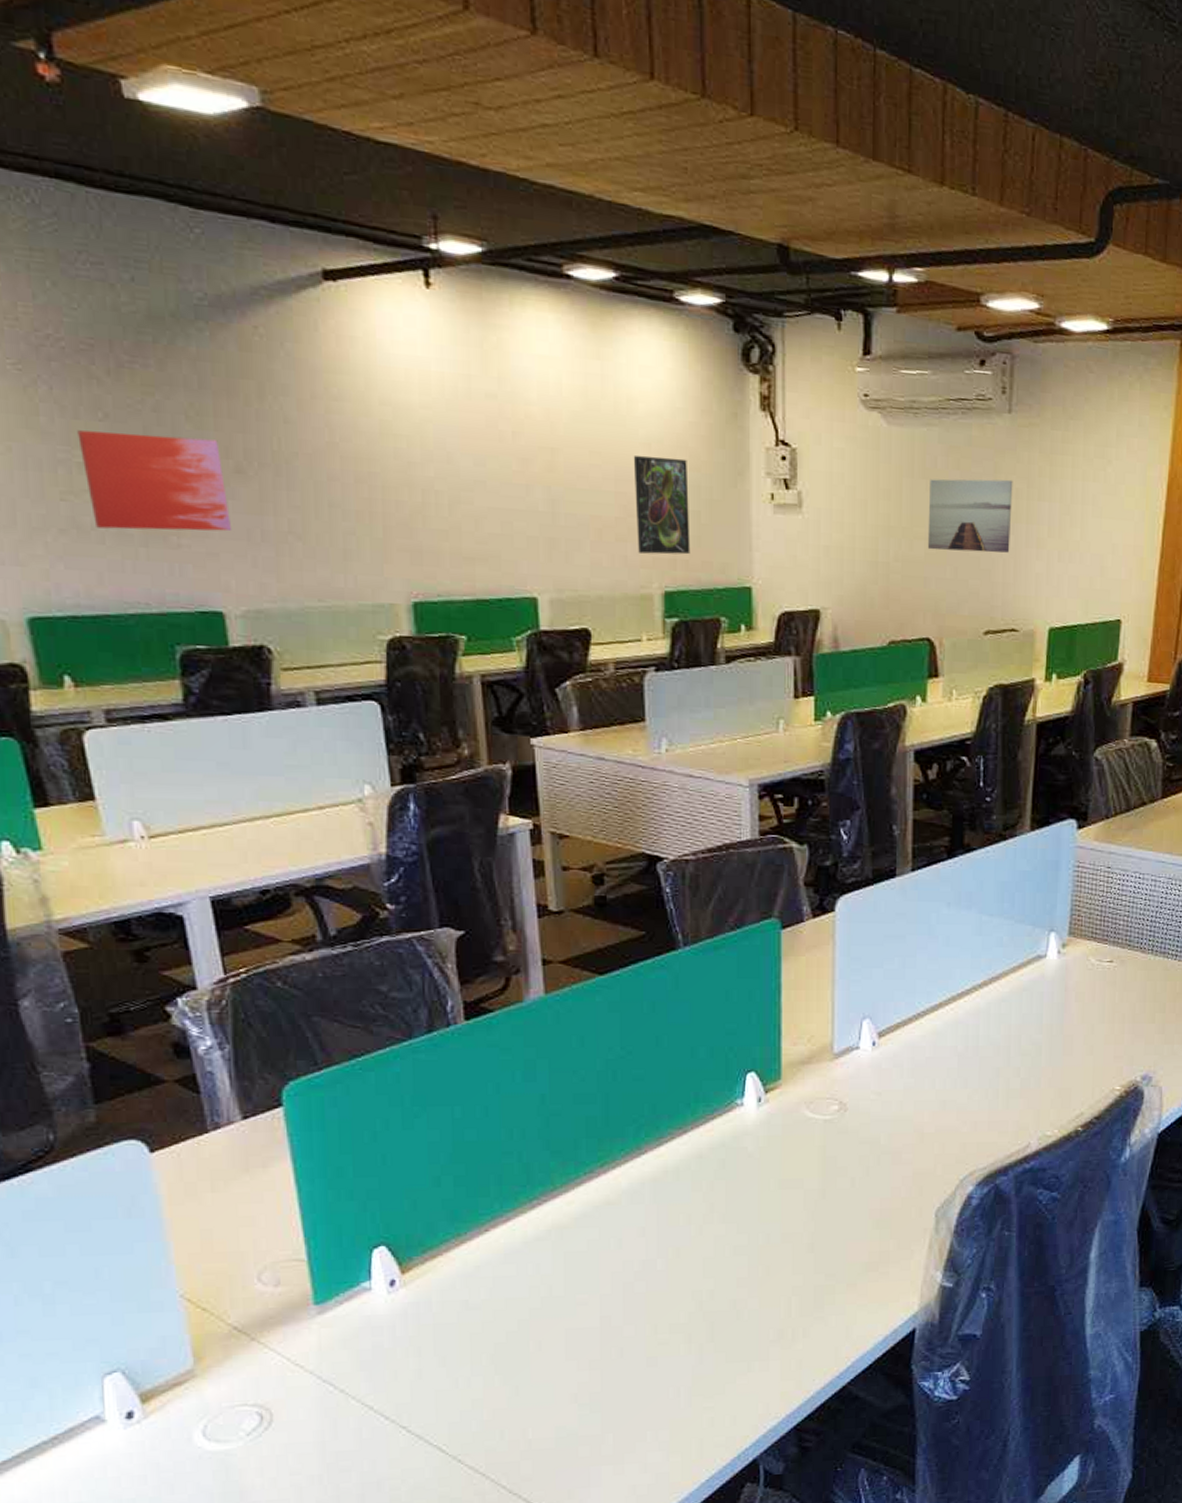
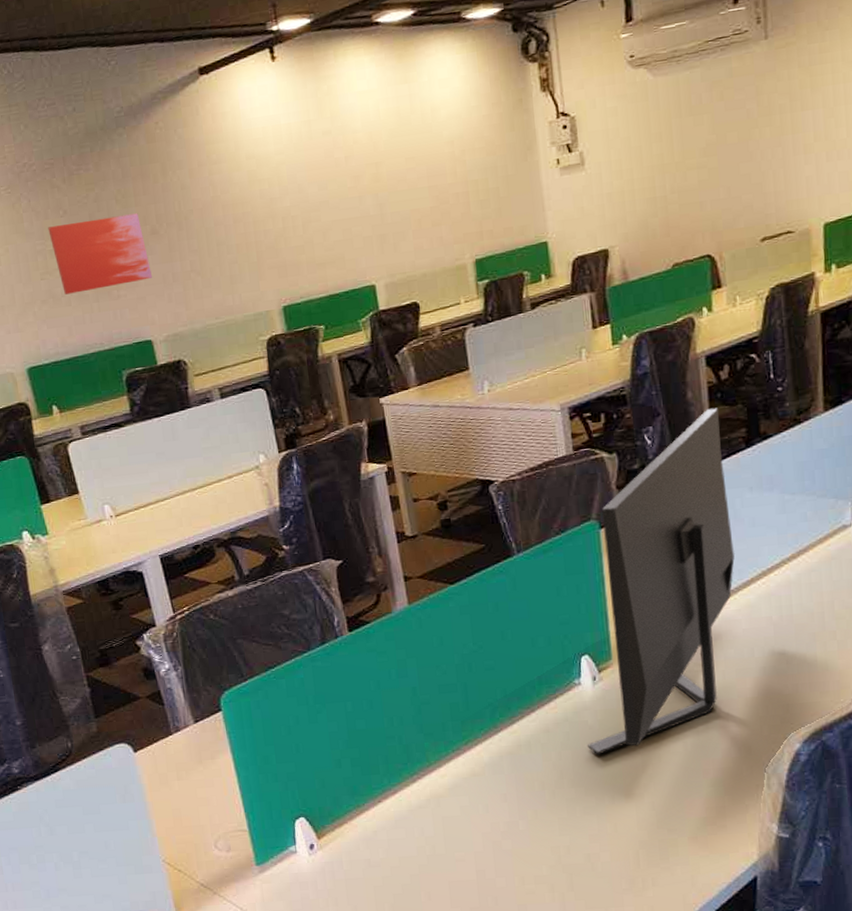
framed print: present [633,456,691,555] -> none [440,147,494,232]
monitor: none [745,809,925,1188] -> present [588,407,735,755]
wall art: present [927,478,1013,553] -> none [697,98,779,177]

